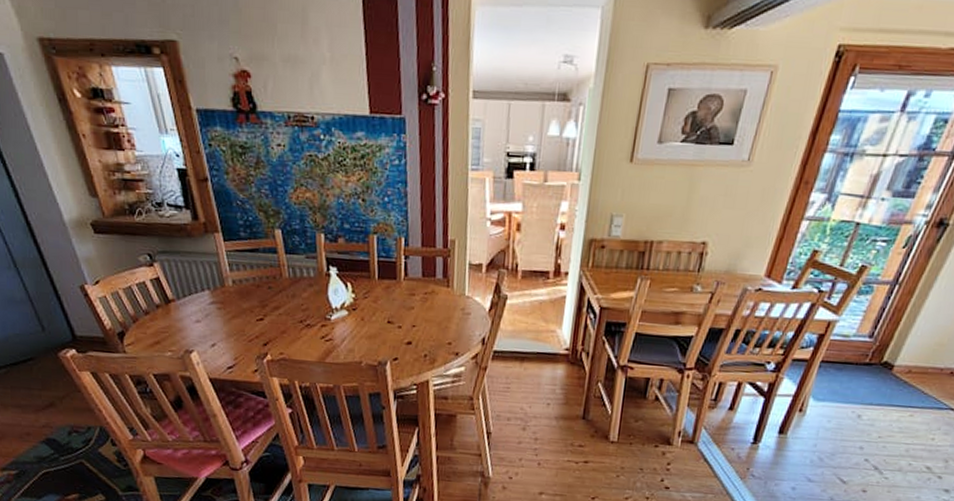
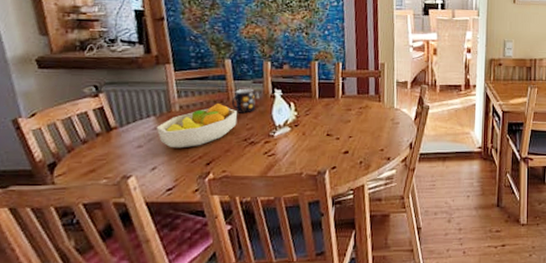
fruit bowl: none [211,278,292,326] -> present [156,102,238,149]
mug: none [284,264,311,293] -> present [231,88,256,113]

